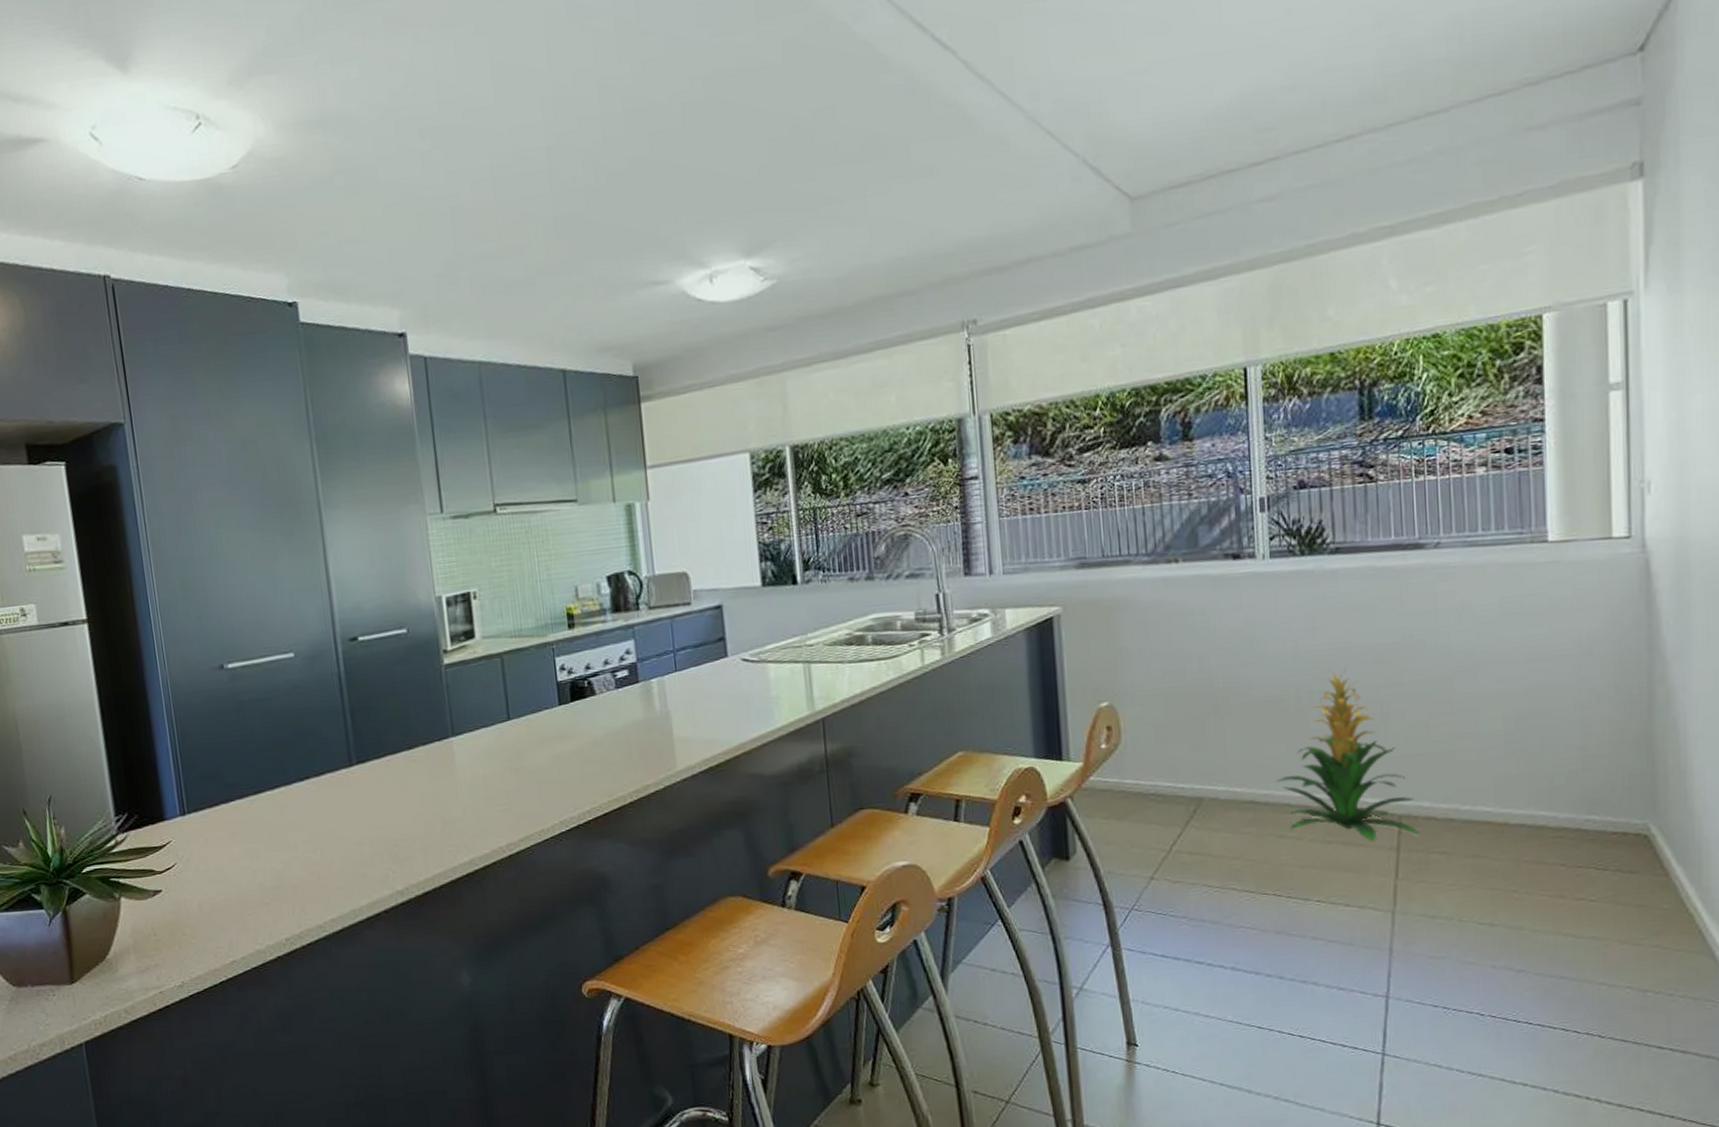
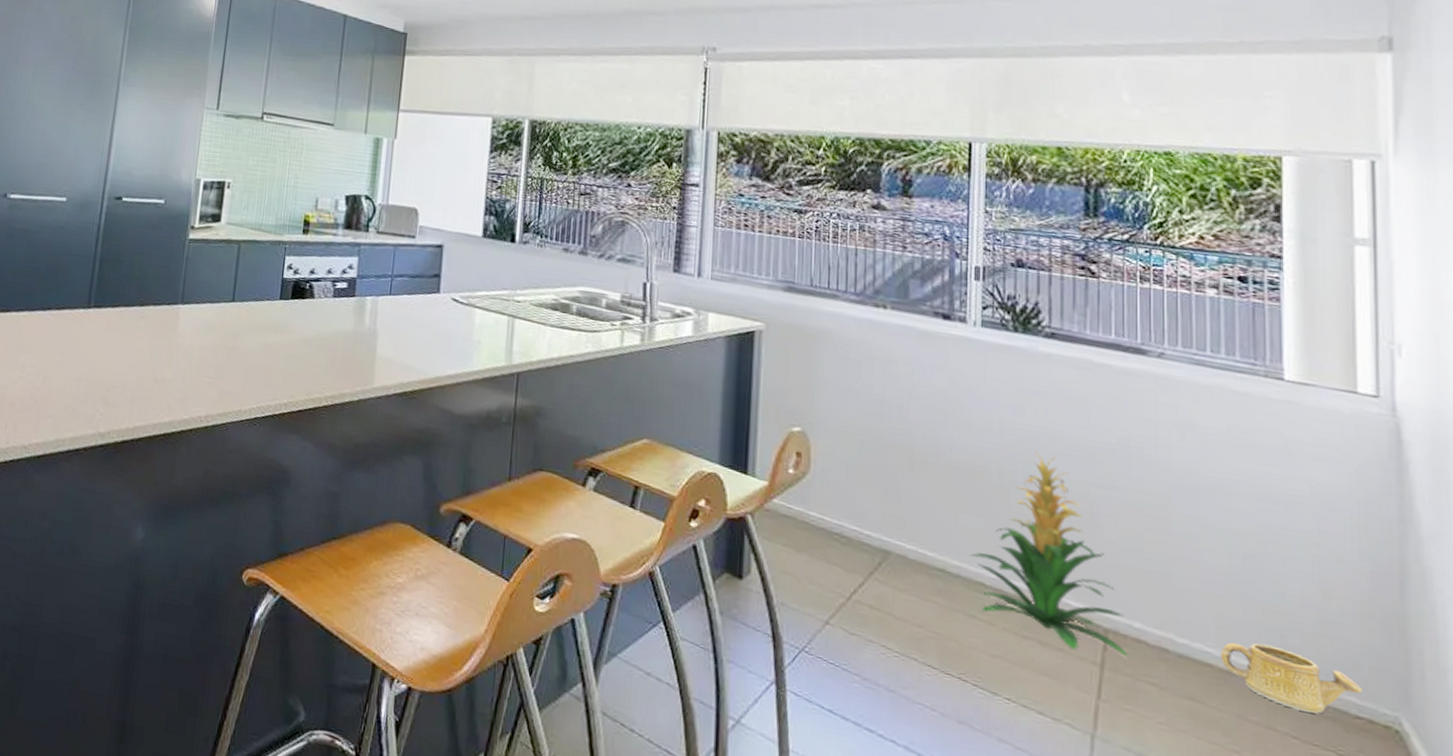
watering can: none [1498,790,1618,841] -> present [1220,642,1364,714]

